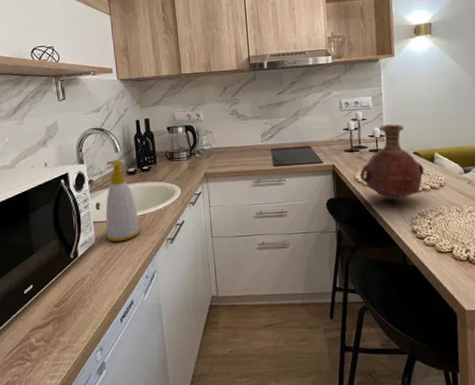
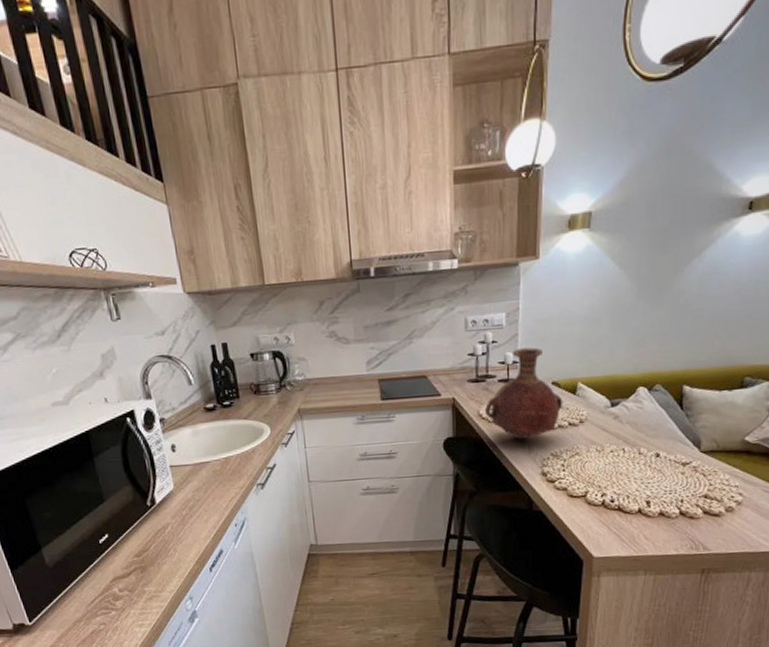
soap bottle: present [105,160,141,242] -> none [179,394,226,488]

